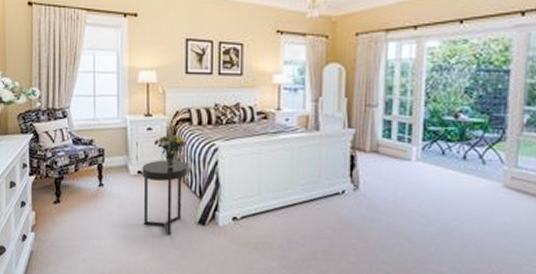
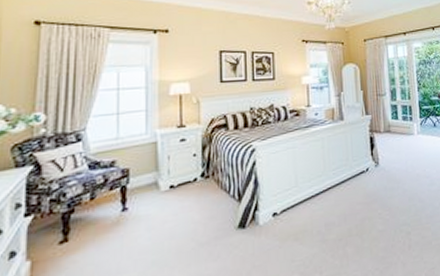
side table: present [142,160,188,235] -> none [175,167,225,248]
bouquet: present [153,135,187,168] -> none [187,142,223,176]

